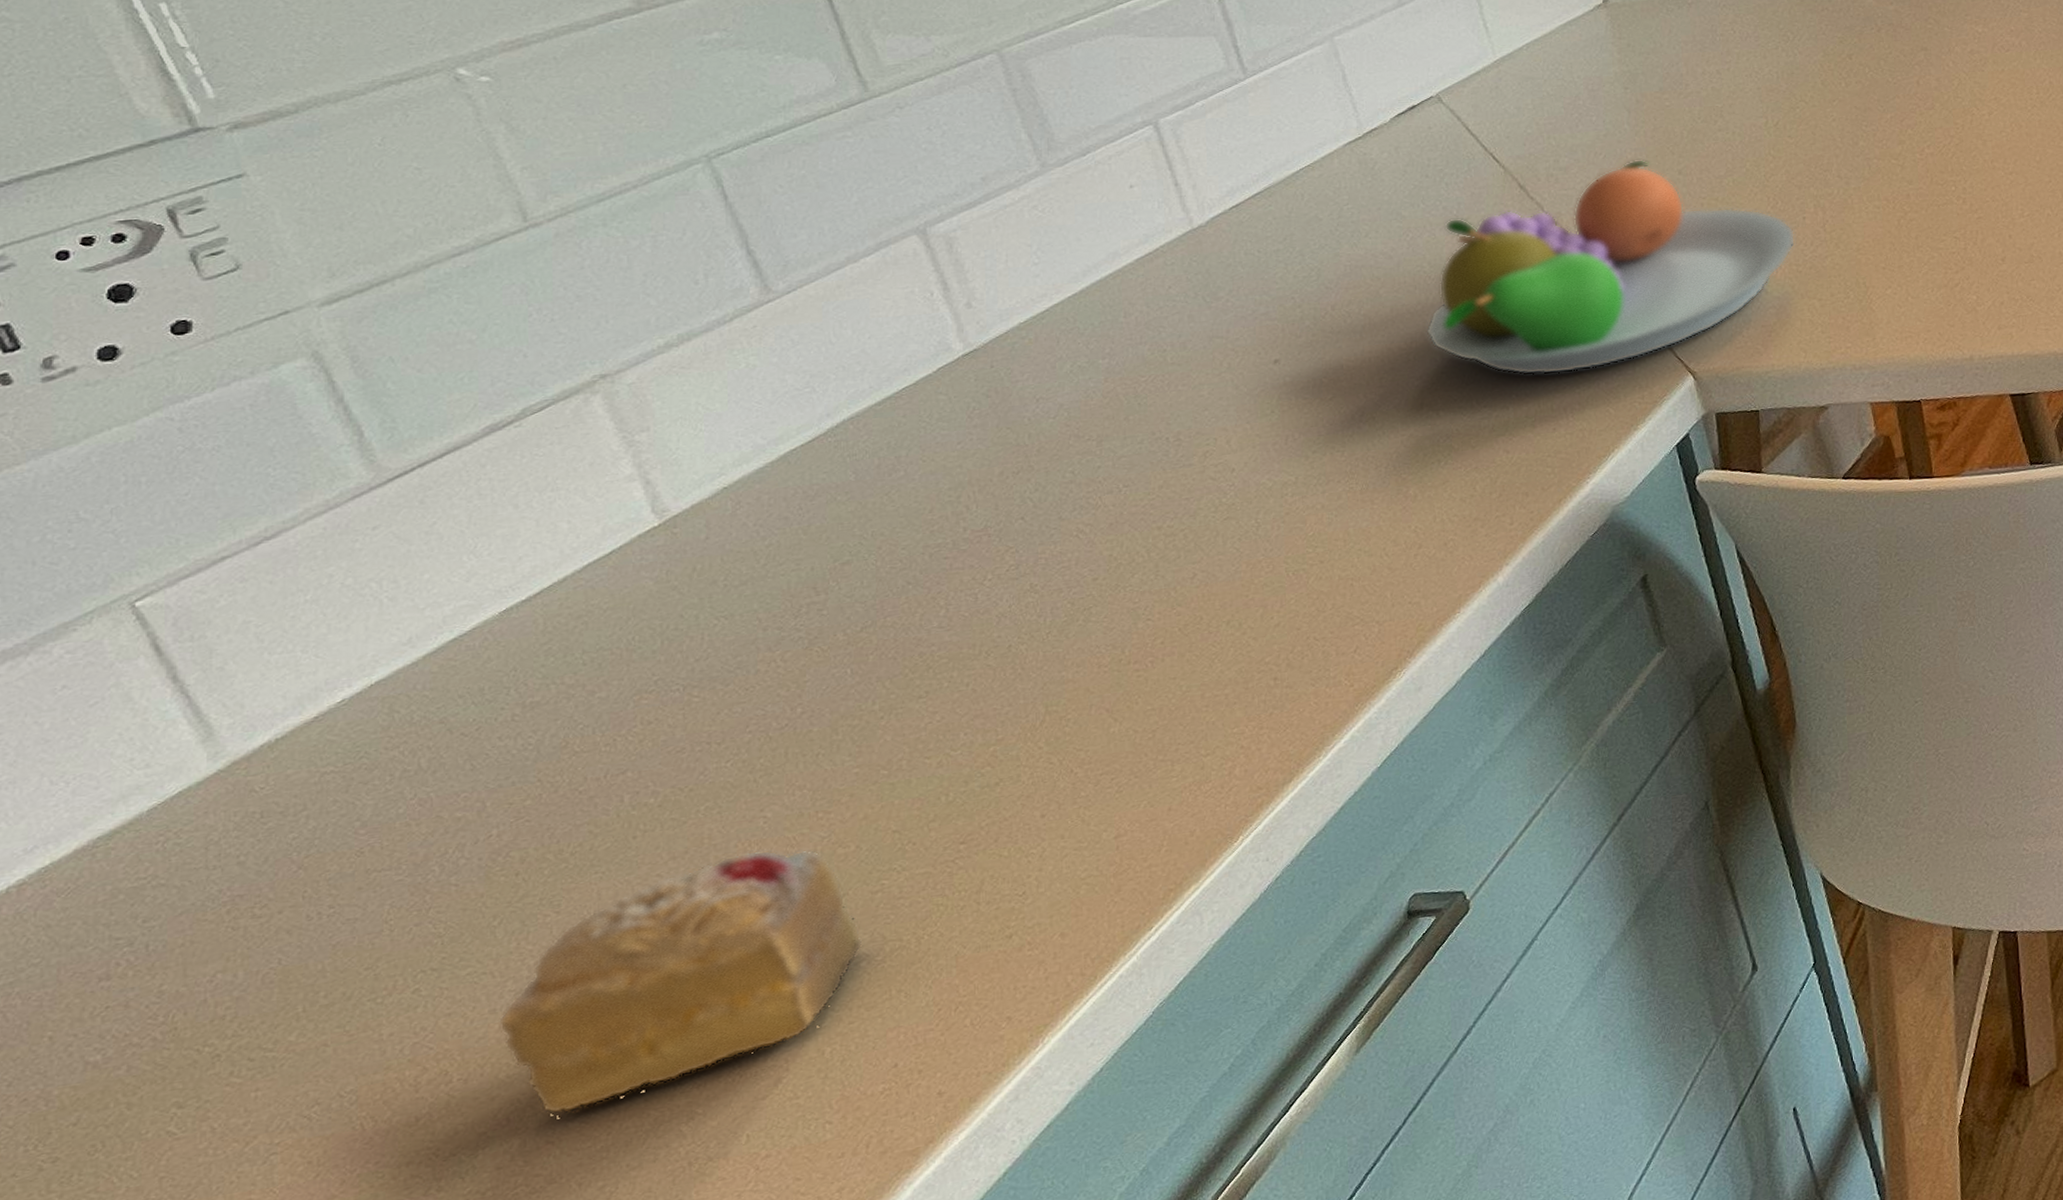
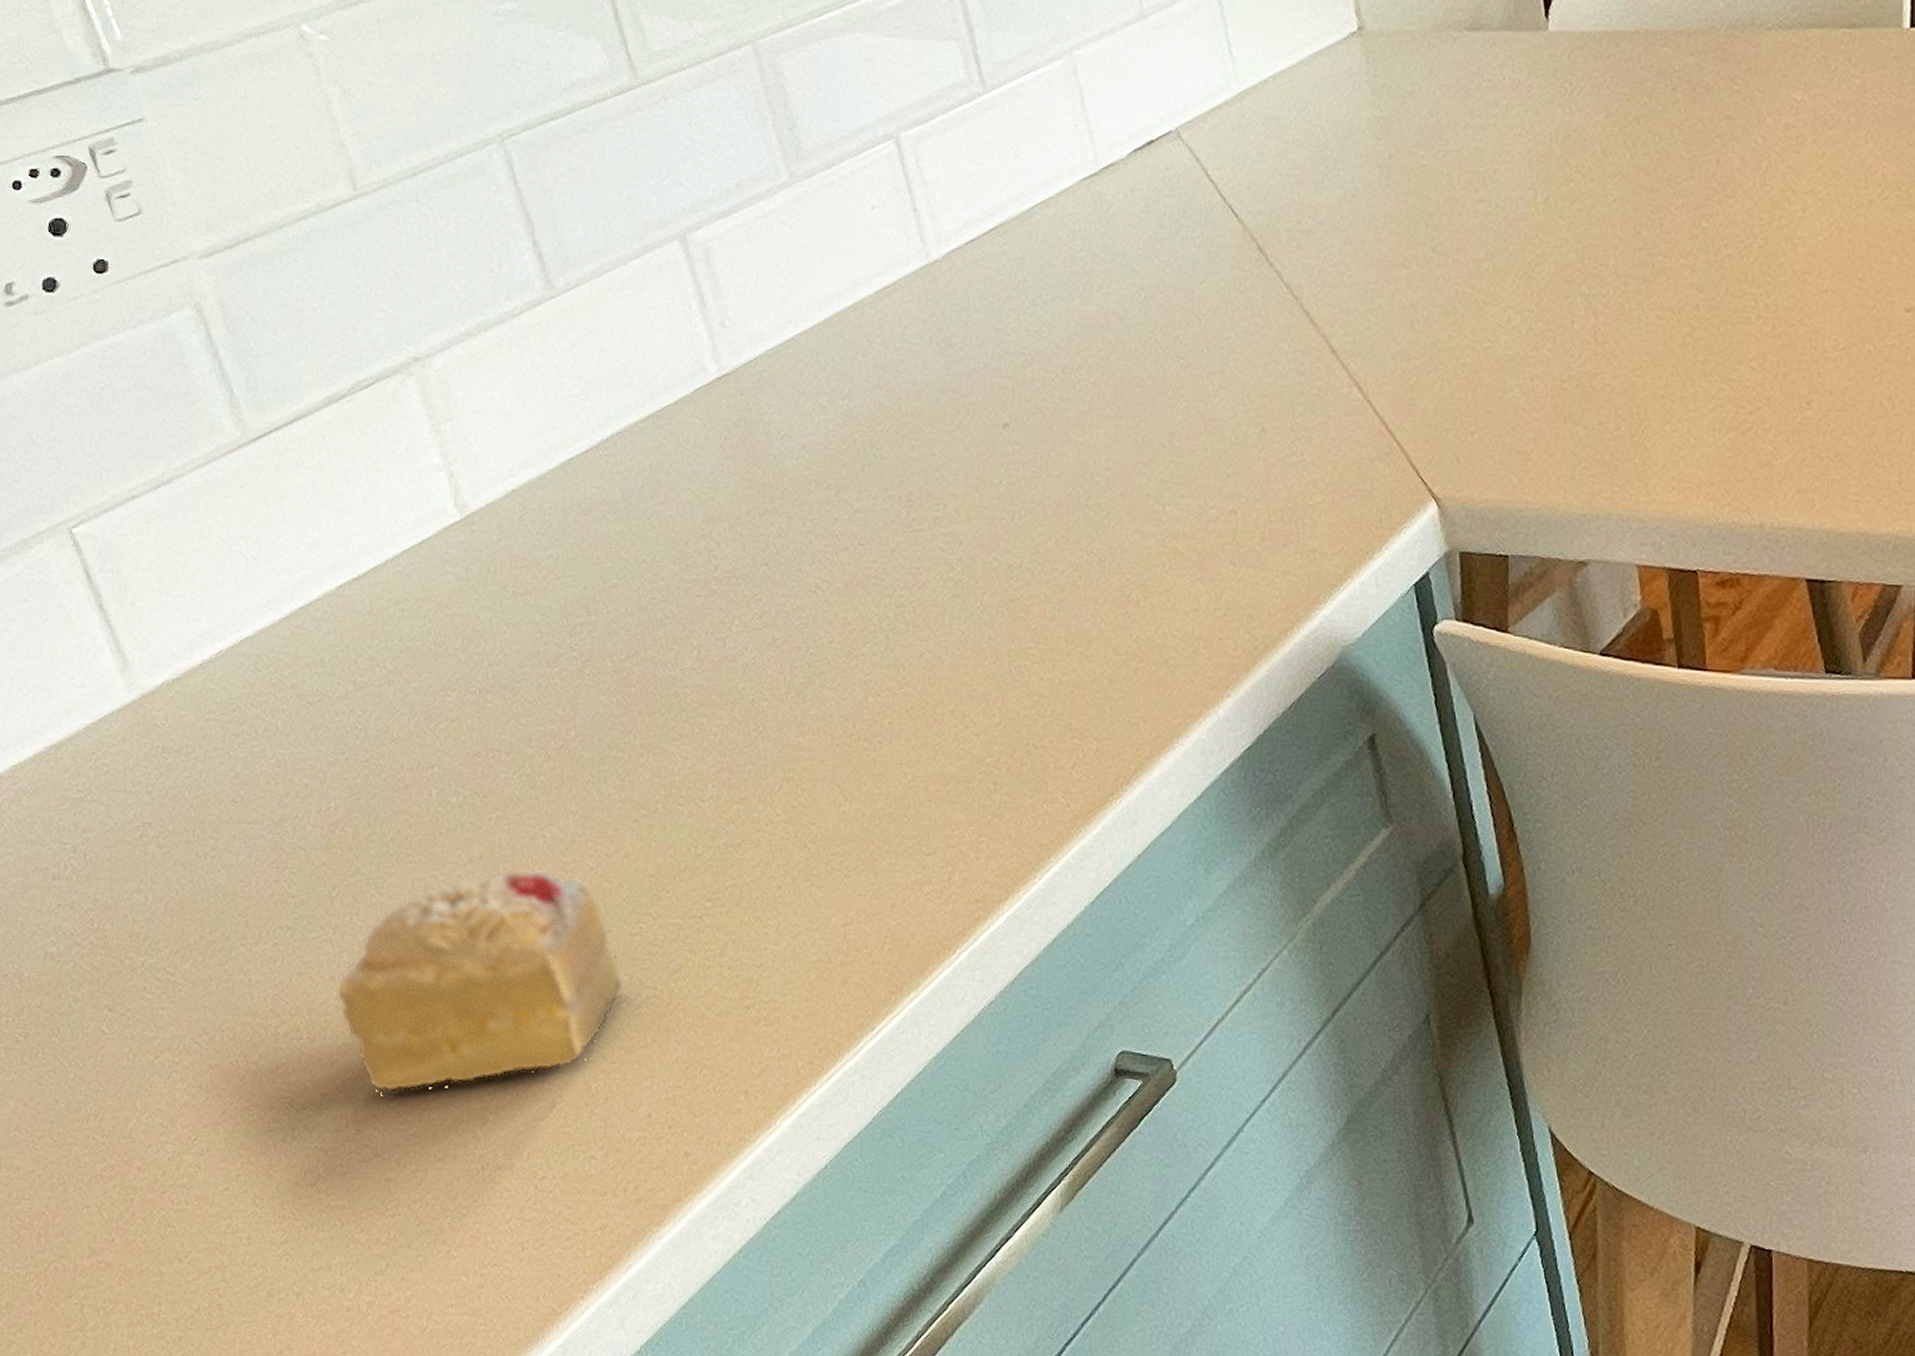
fruit bowl: present [1426,159,1796,376] -> none [1155,228,1561,480]

